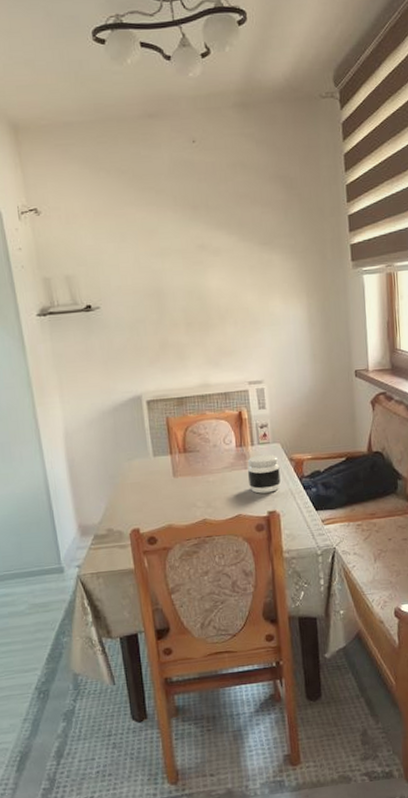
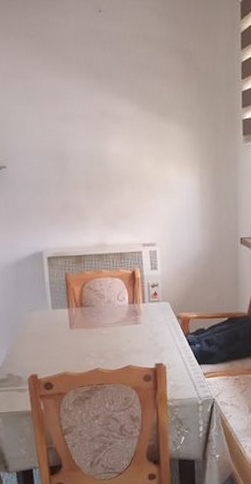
jar: present [247,454,281,494] -> none [138,311,168,347]

